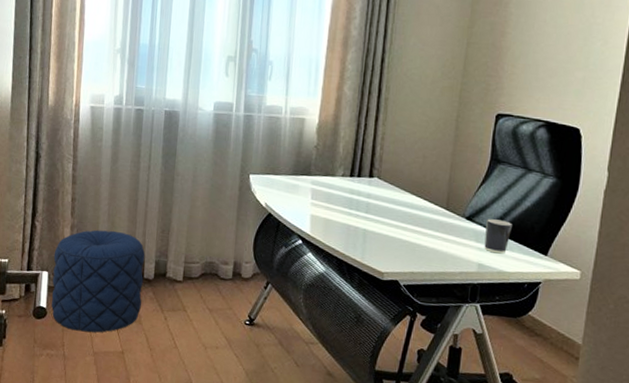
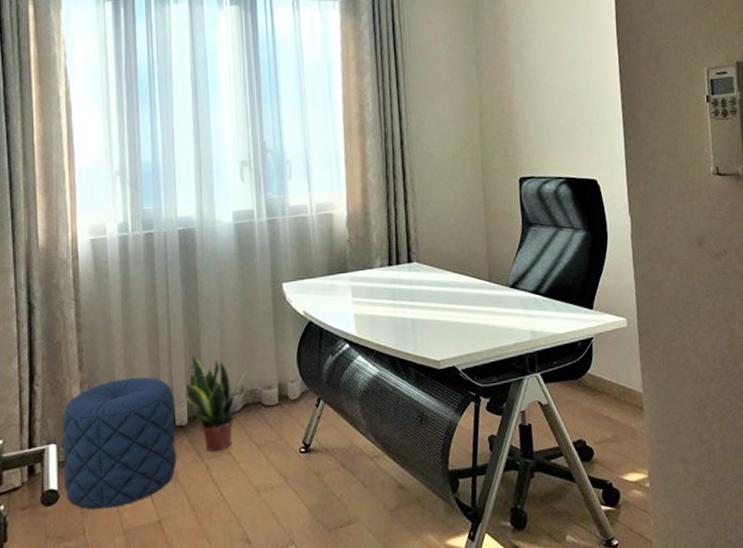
potted plant: none [154,223,210,308] -> present [185,356,248,452]
mug: present [484,219,512,254] -> none [530,282,556,317]

